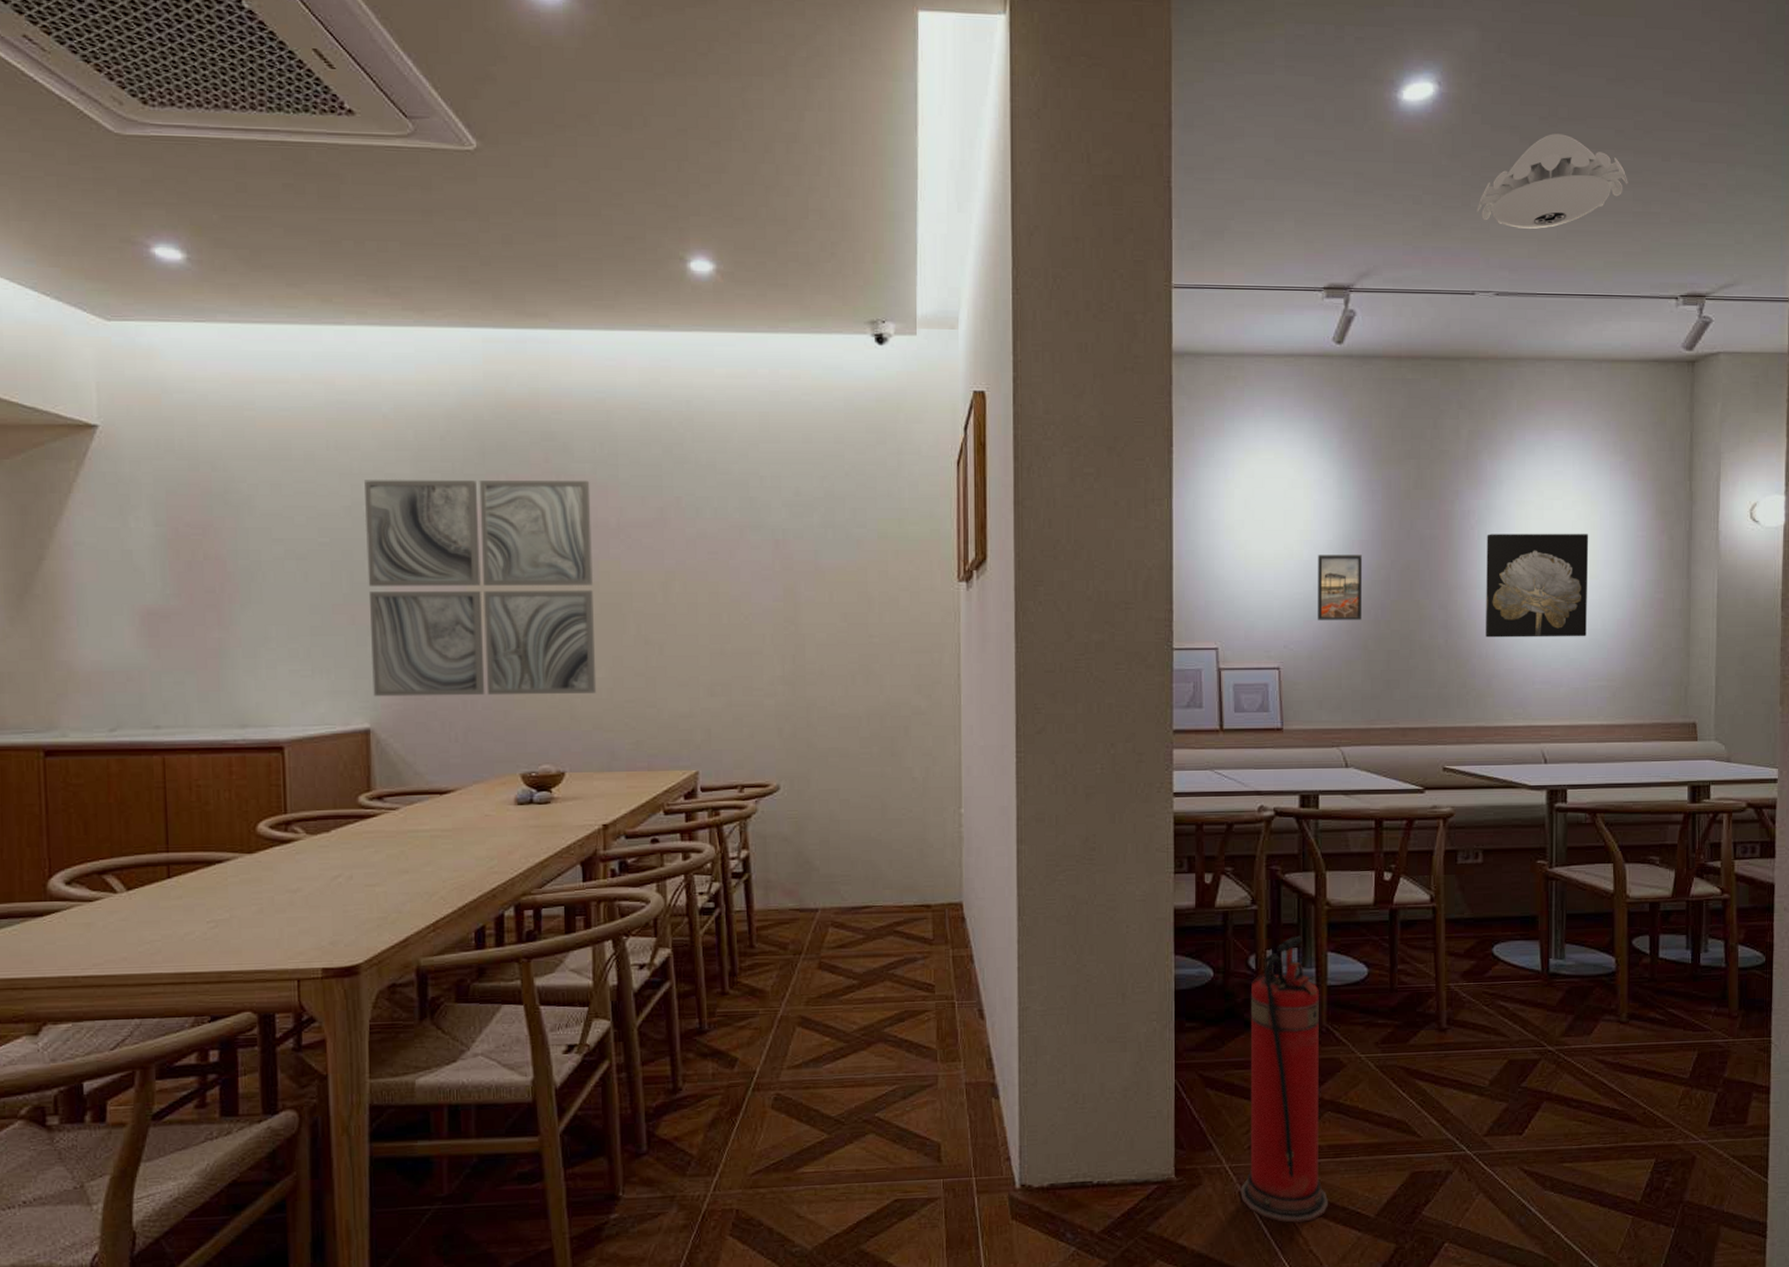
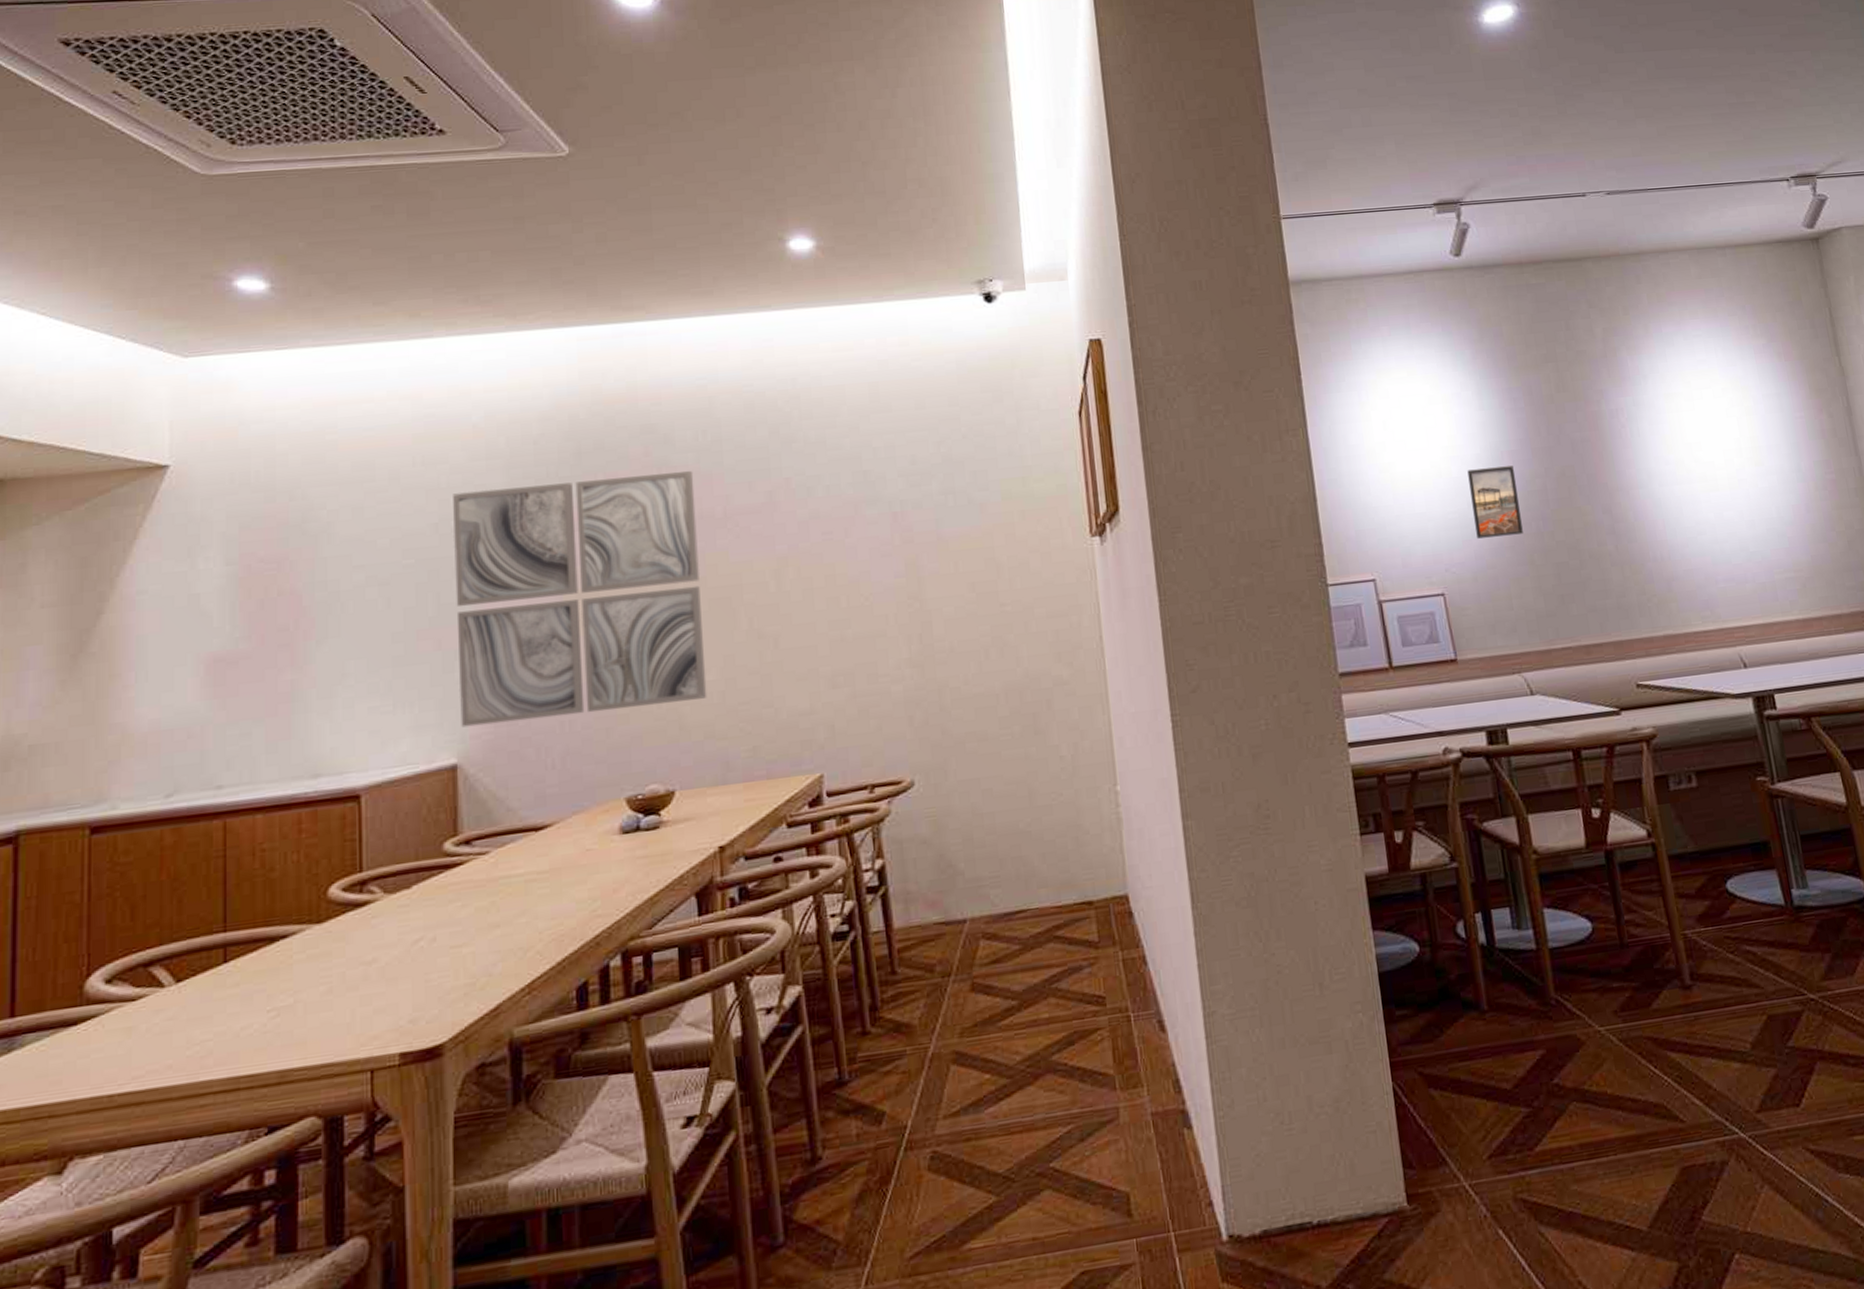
fire extinguisher: present [1240,935,1329,1223] -> none [1463,892,1592,1249]
pendant lamp: present [1477,134,1628,229] -> none [1573,39,1718,130]
wall art: present [1486,534,1589,638] -> none [1640,420,1763,539]

